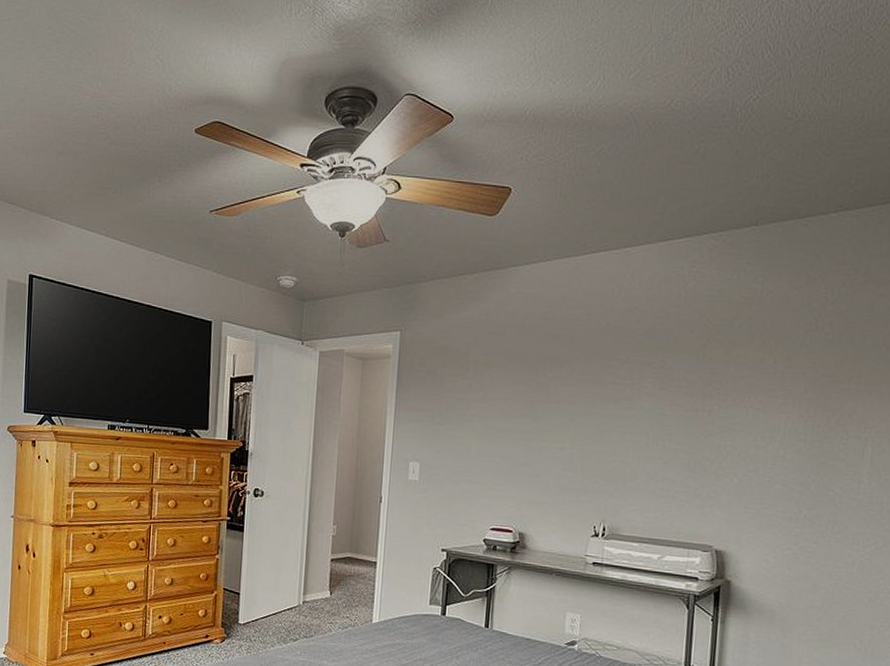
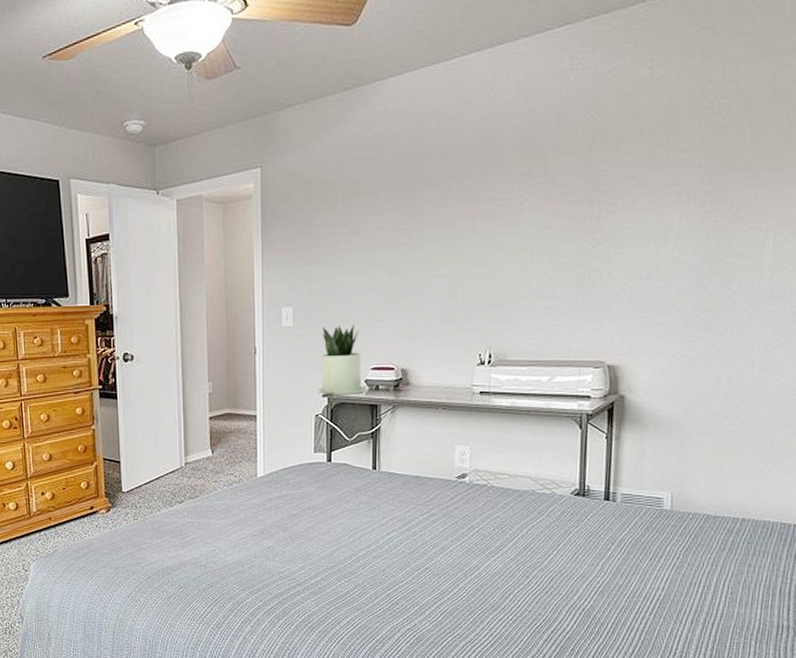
planter: none [438,484,483,553] -> present [318,324,365,396]

